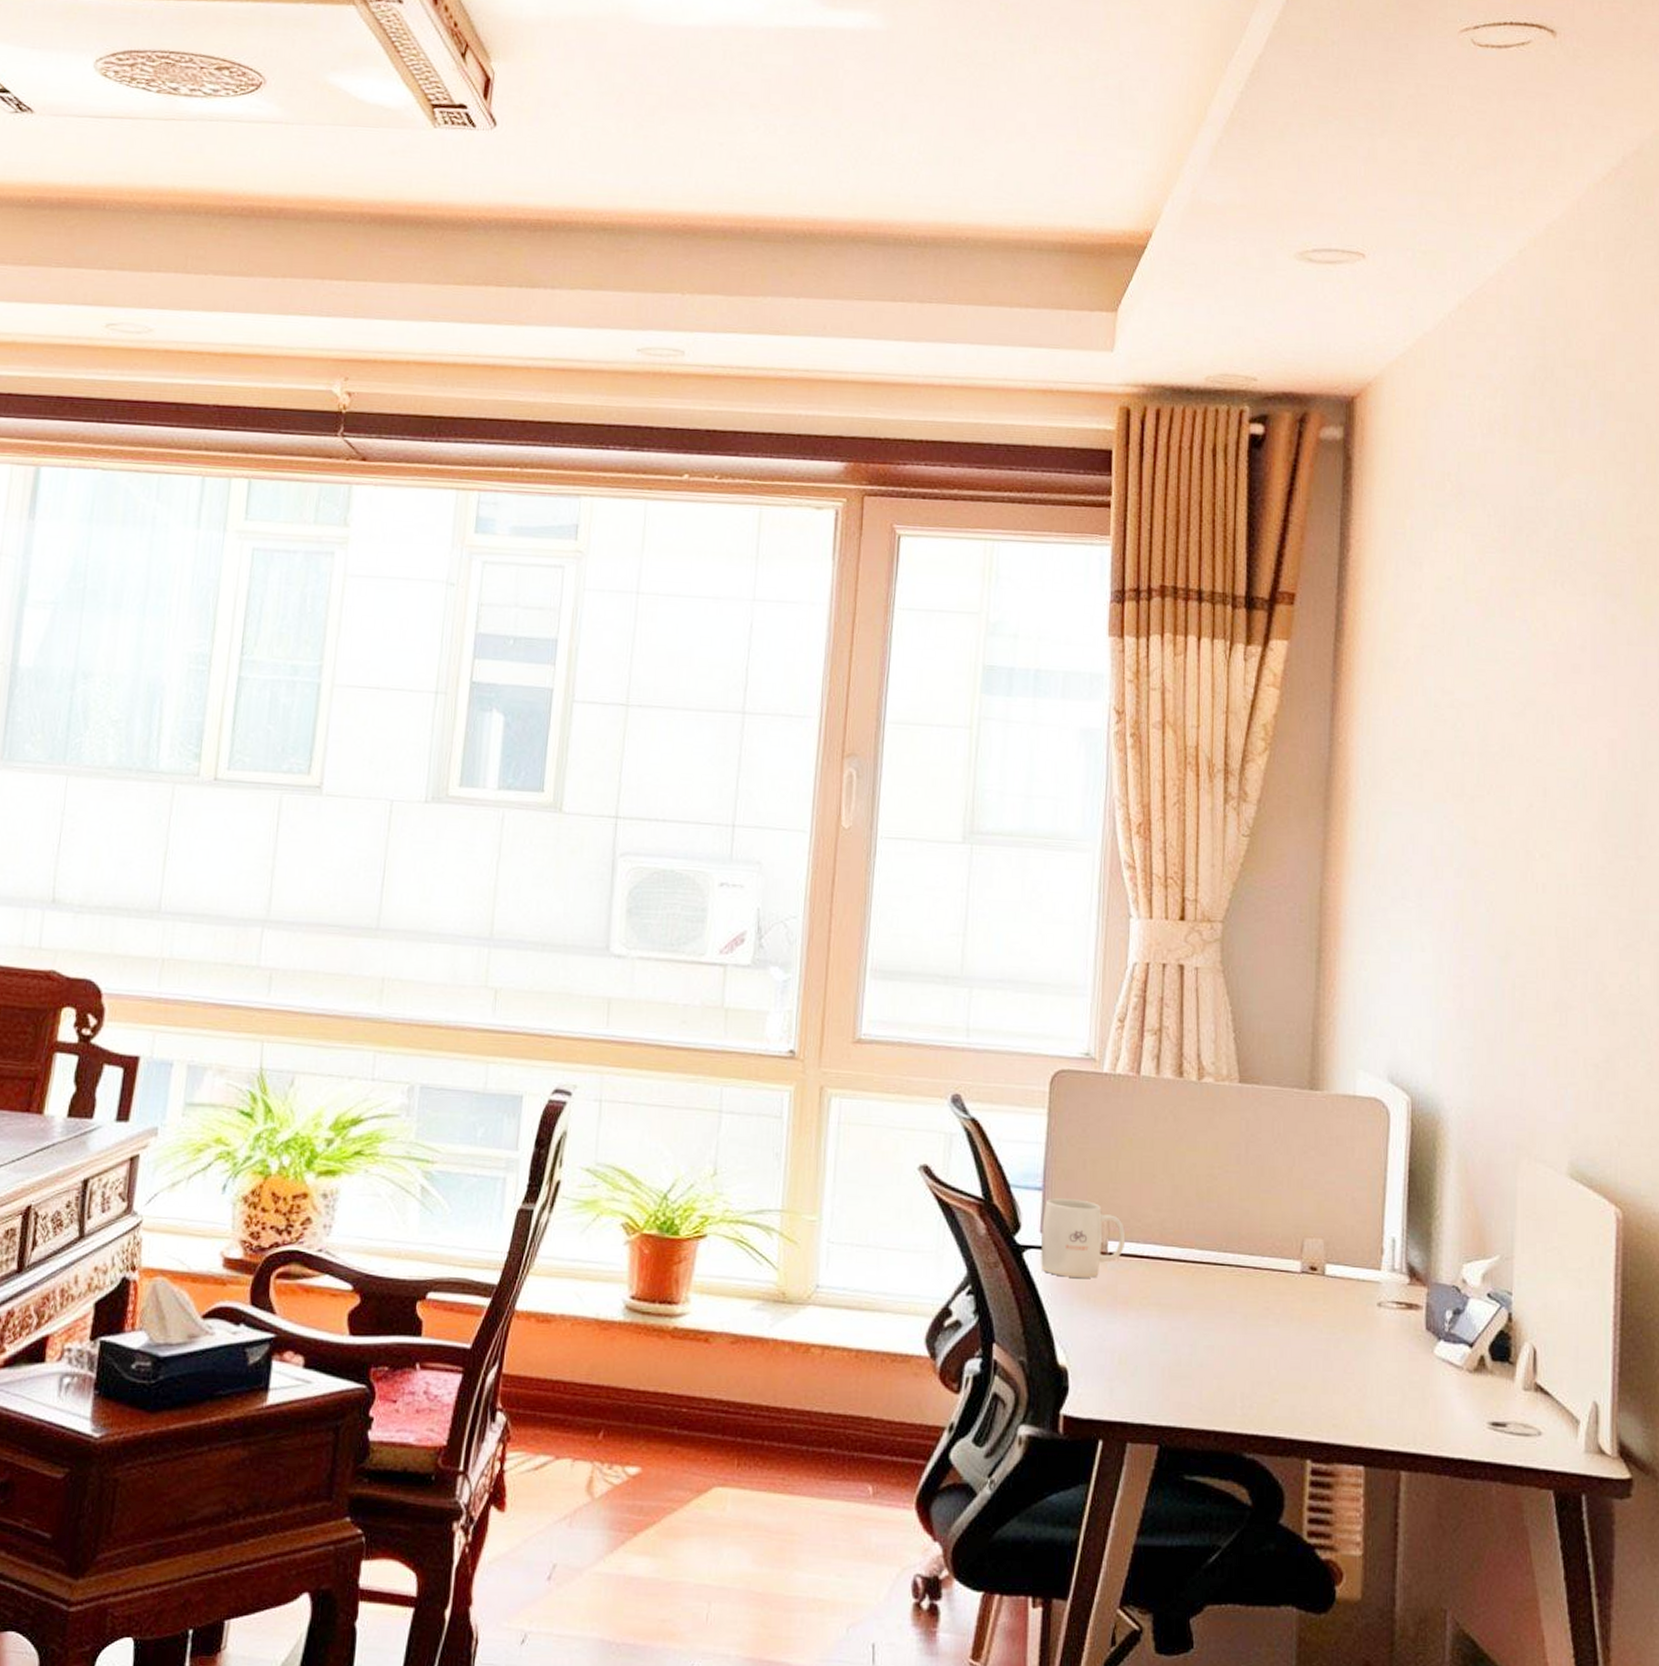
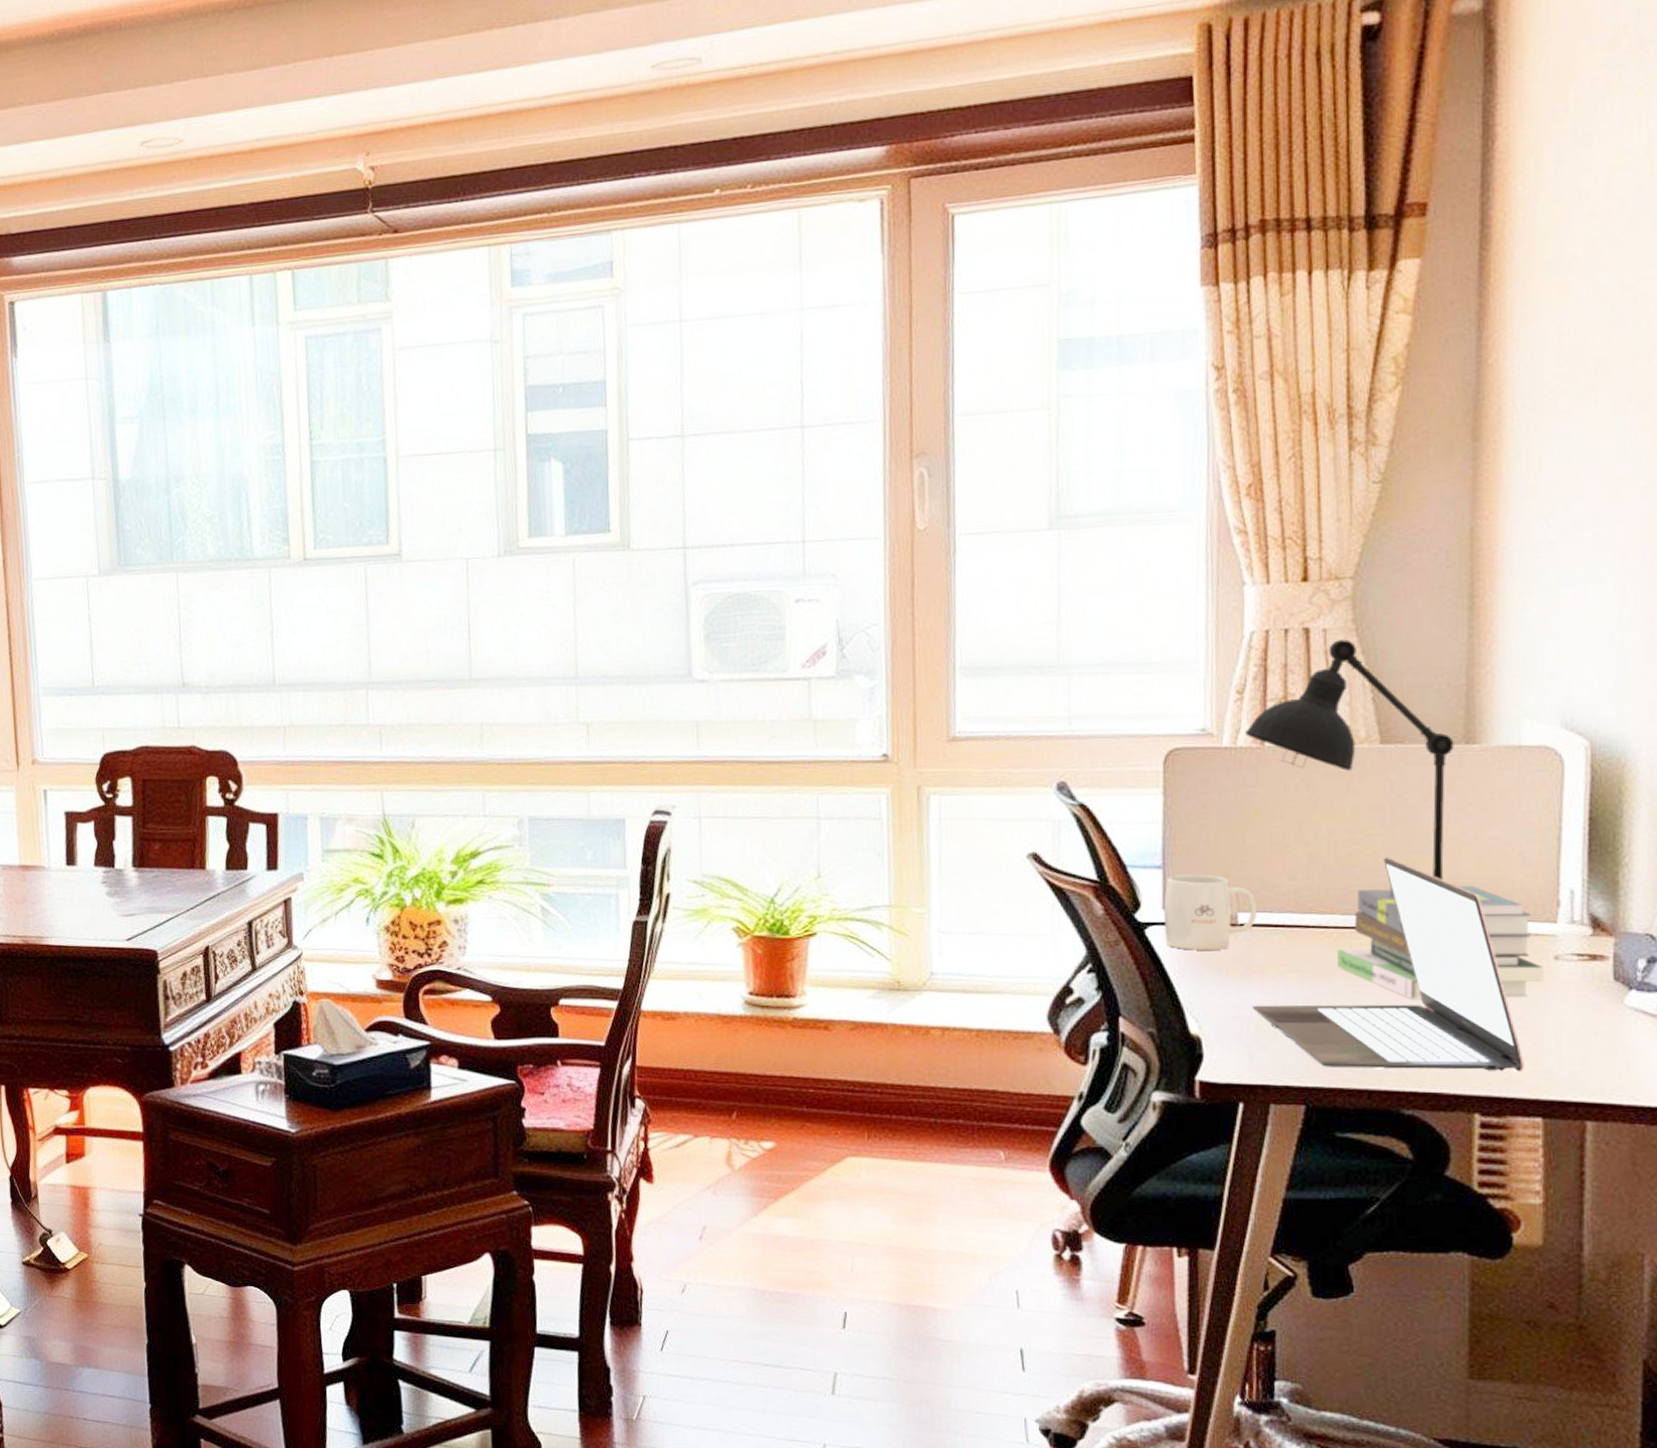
laptop: none [1115,1194,1350,1418] -> present [1251,857,1524,1072]
desk lamp: none [1124,979,1301,1221] -> present [1245,639,1454,880]
books: none [1194,1224,1369,1344] -> present [1337,885,1544,999]

